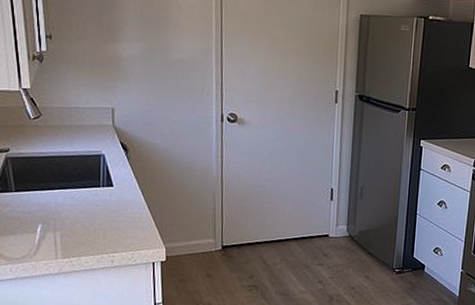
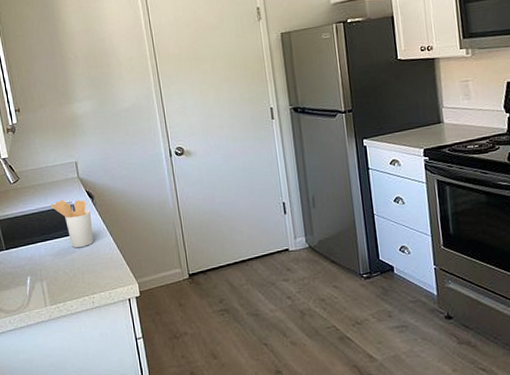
utensil holder: none [76,147,122,202] -> present [50,200,93,248]

